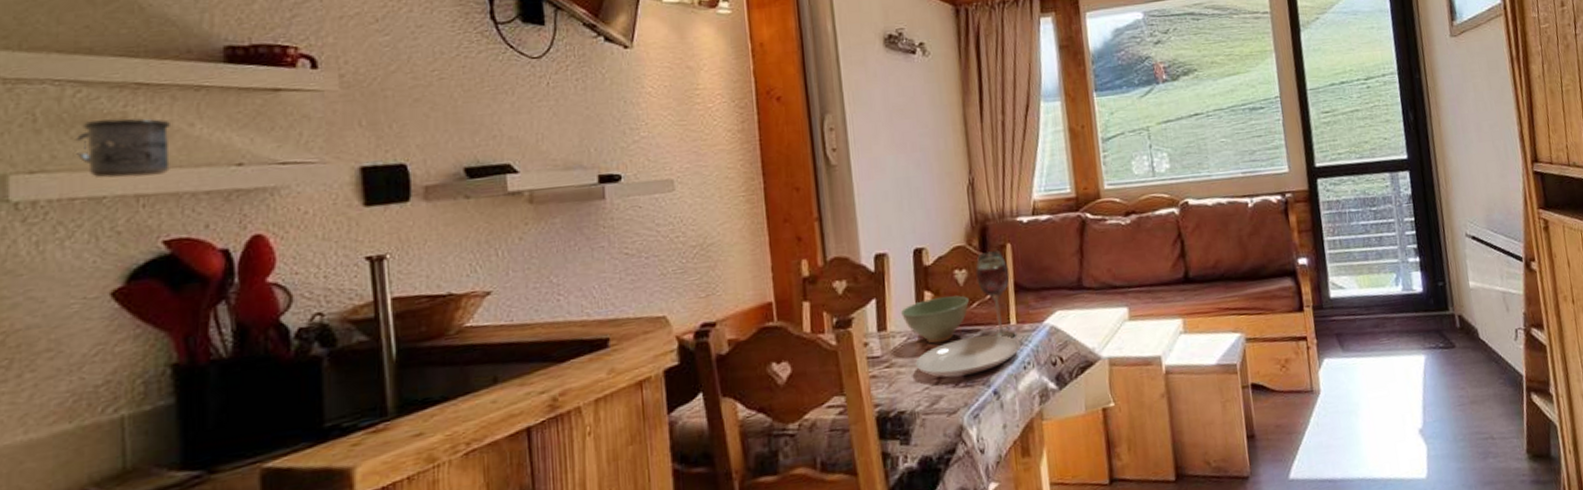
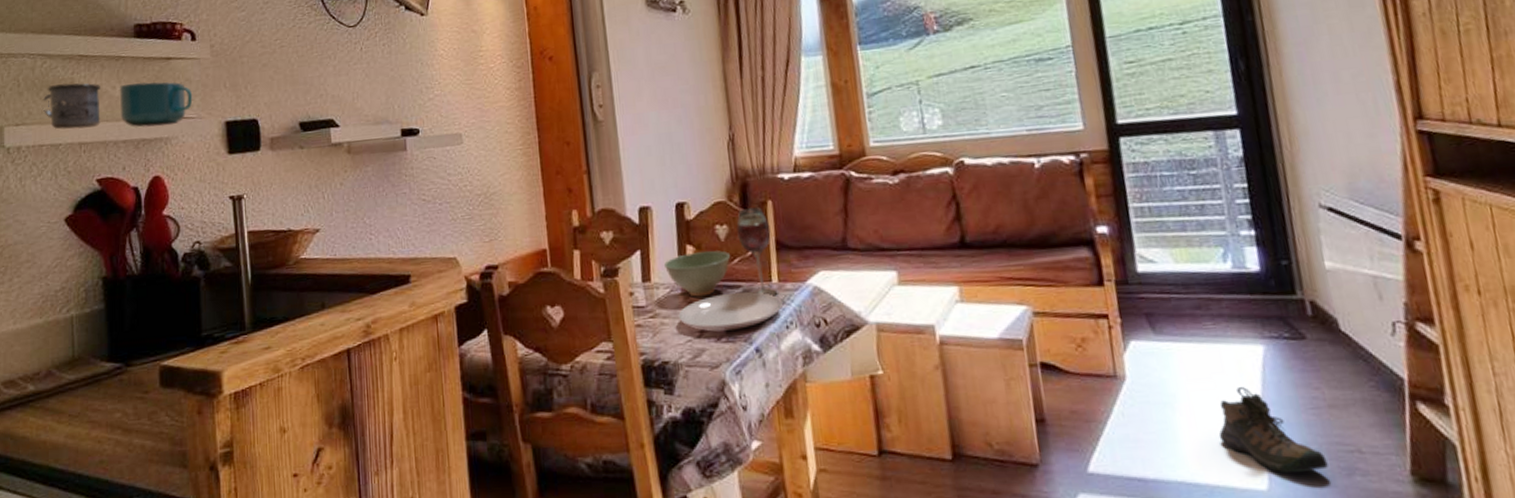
cup: none [200,118,313,175] -> present [119,81,193,128]
hiking boot: none [1391,392,1470,462] -> present [1218,387,1328,474]

